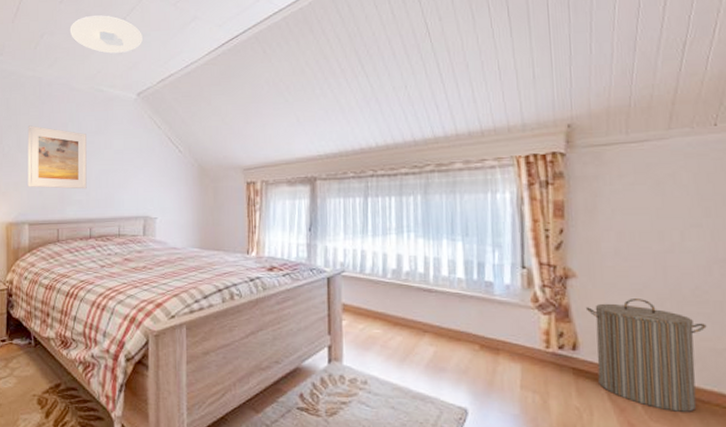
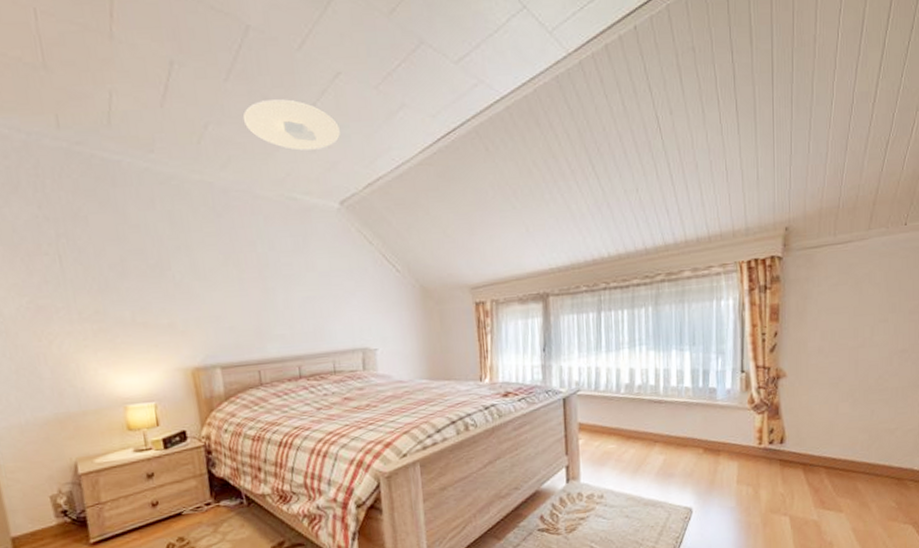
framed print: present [27,125,87,190] -> none [202,245,289,323]
laundry hamper: present [585,299,707,412] -> none [792,391,885,487]

